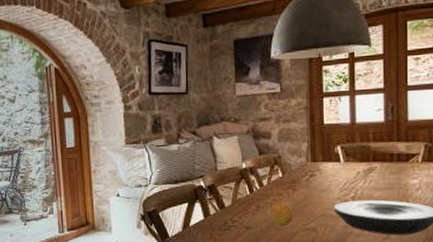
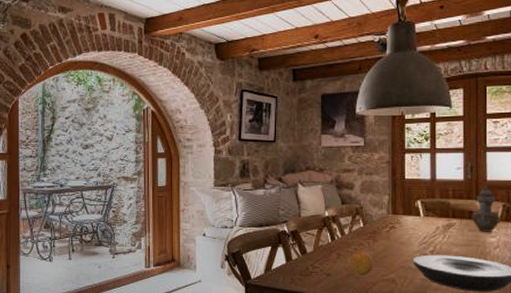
teapot: none [392,124,422,174] -> present [471,184,500,232]

